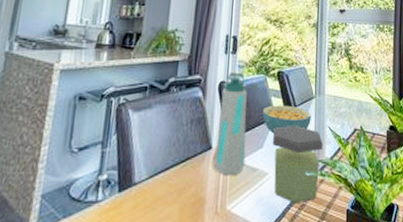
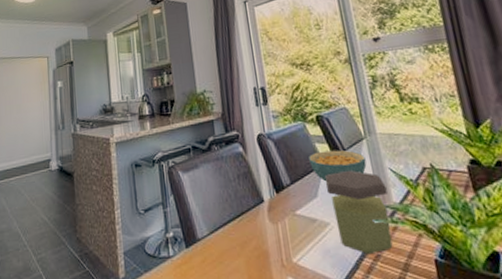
water bottle: present [213,72,247,175] -> none [261,122,303,228]

